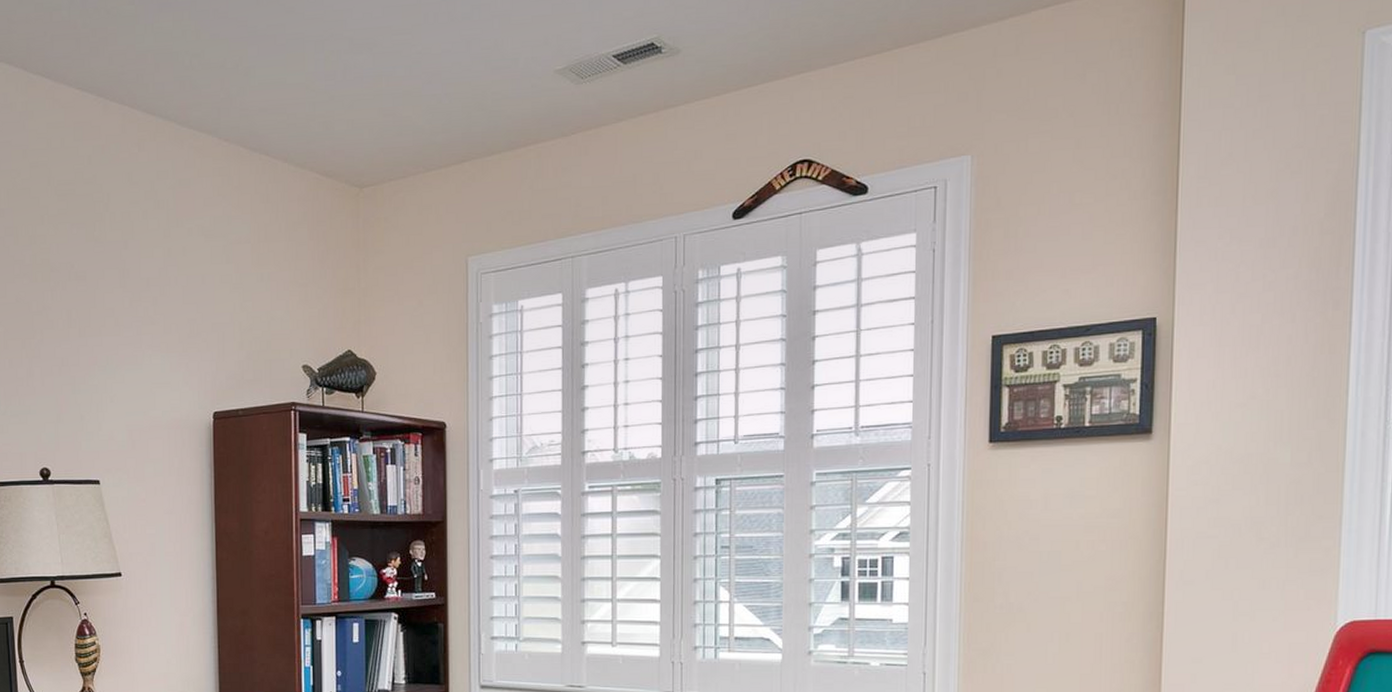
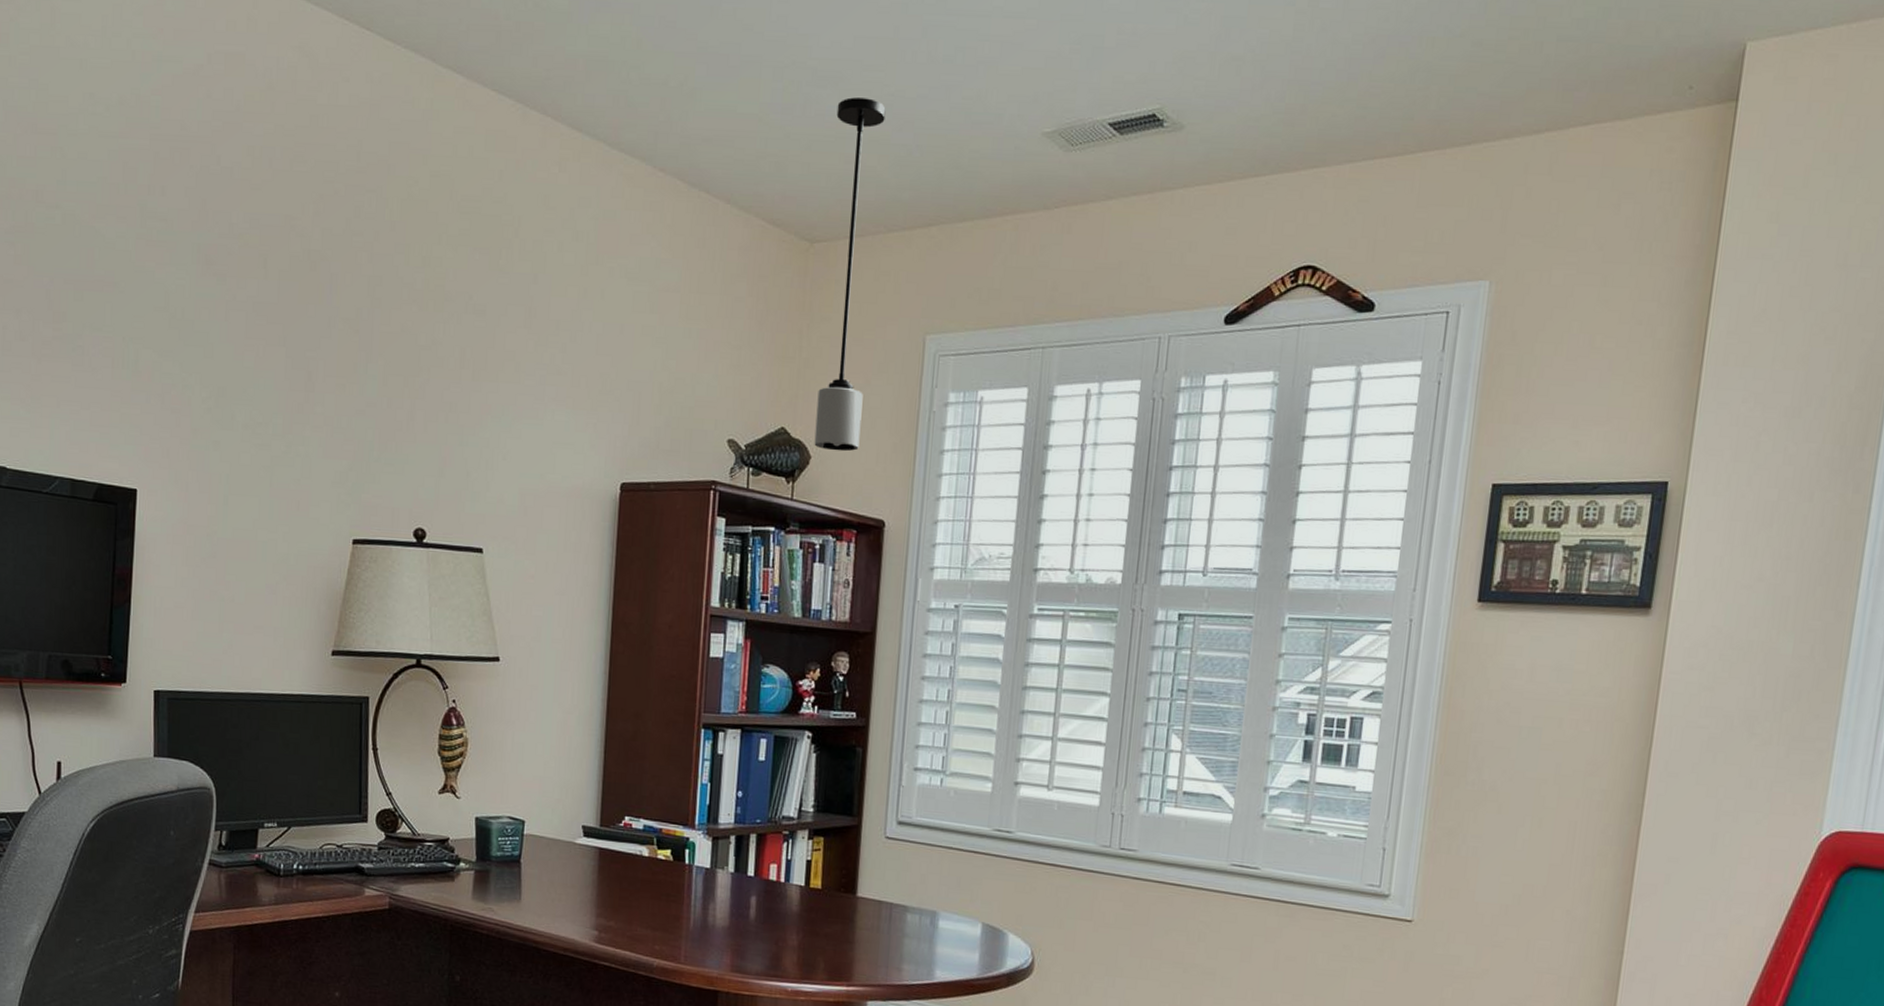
light fixture: none [373,58,418,366] -> present [814,97,886,452]

